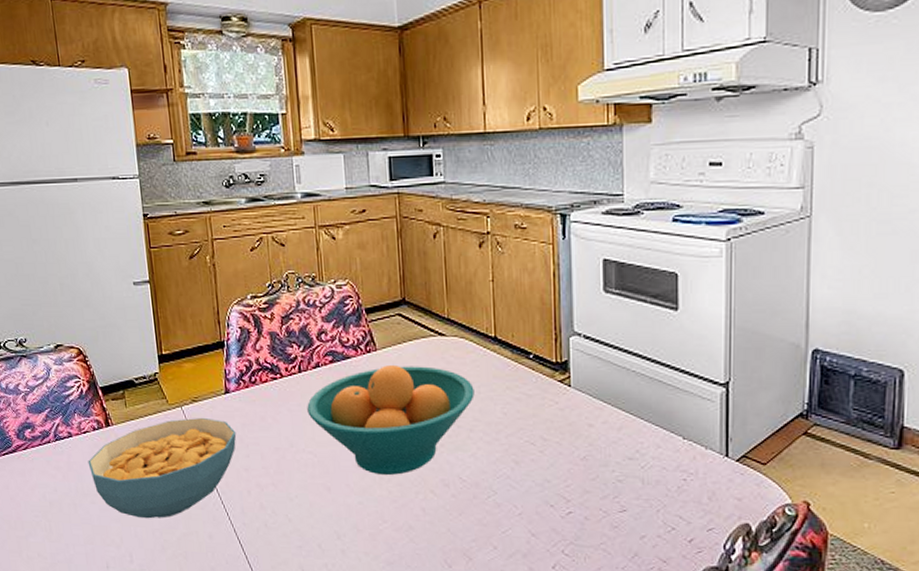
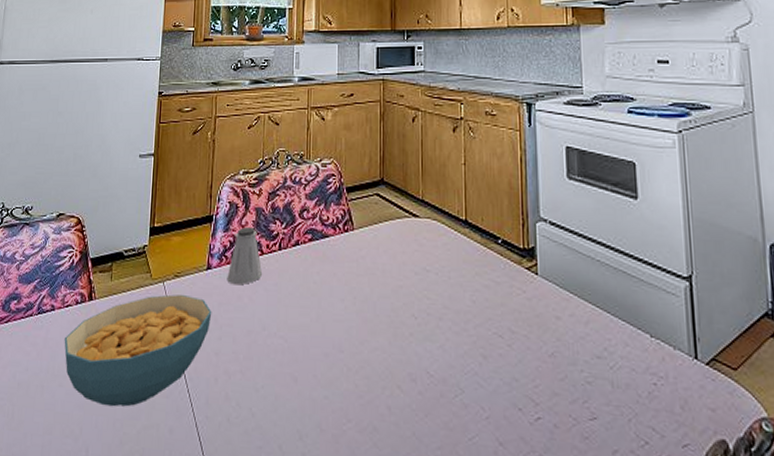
saltshaker: none [247,351,285,407] -> present [227,226,263,285]
fruit bowl: present [307,365,475,476] -> none [283,246,445,367]

